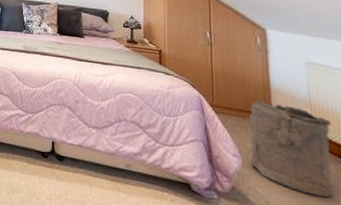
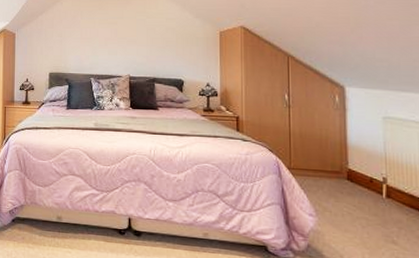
laundry hamper: present [241,100,333,198] -> none [318,159,405,246]

